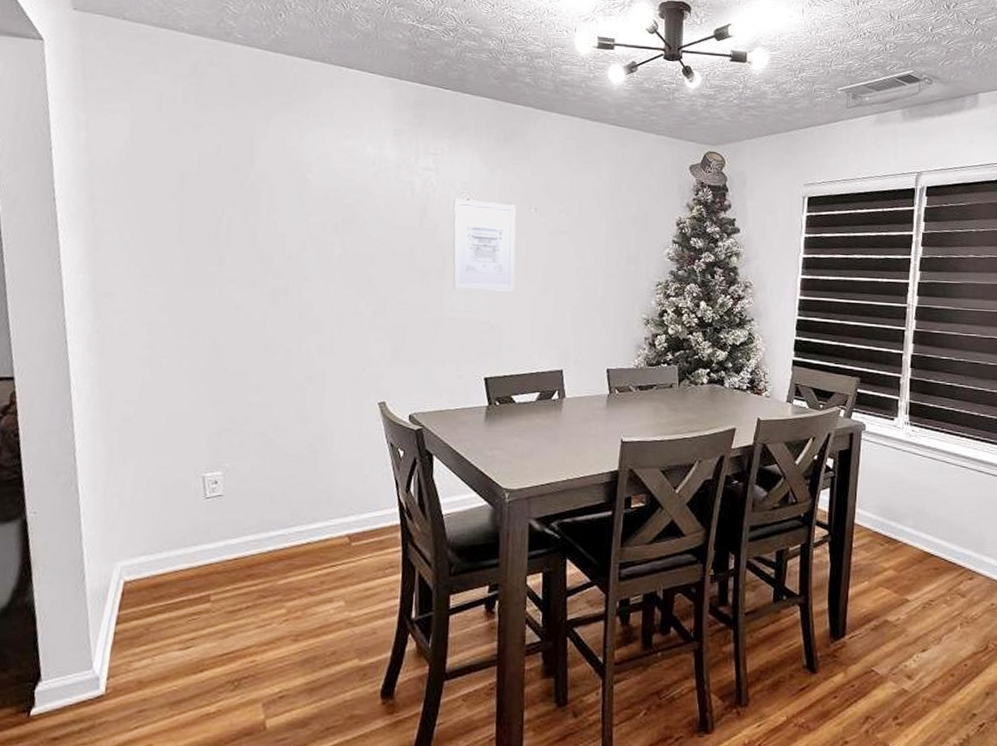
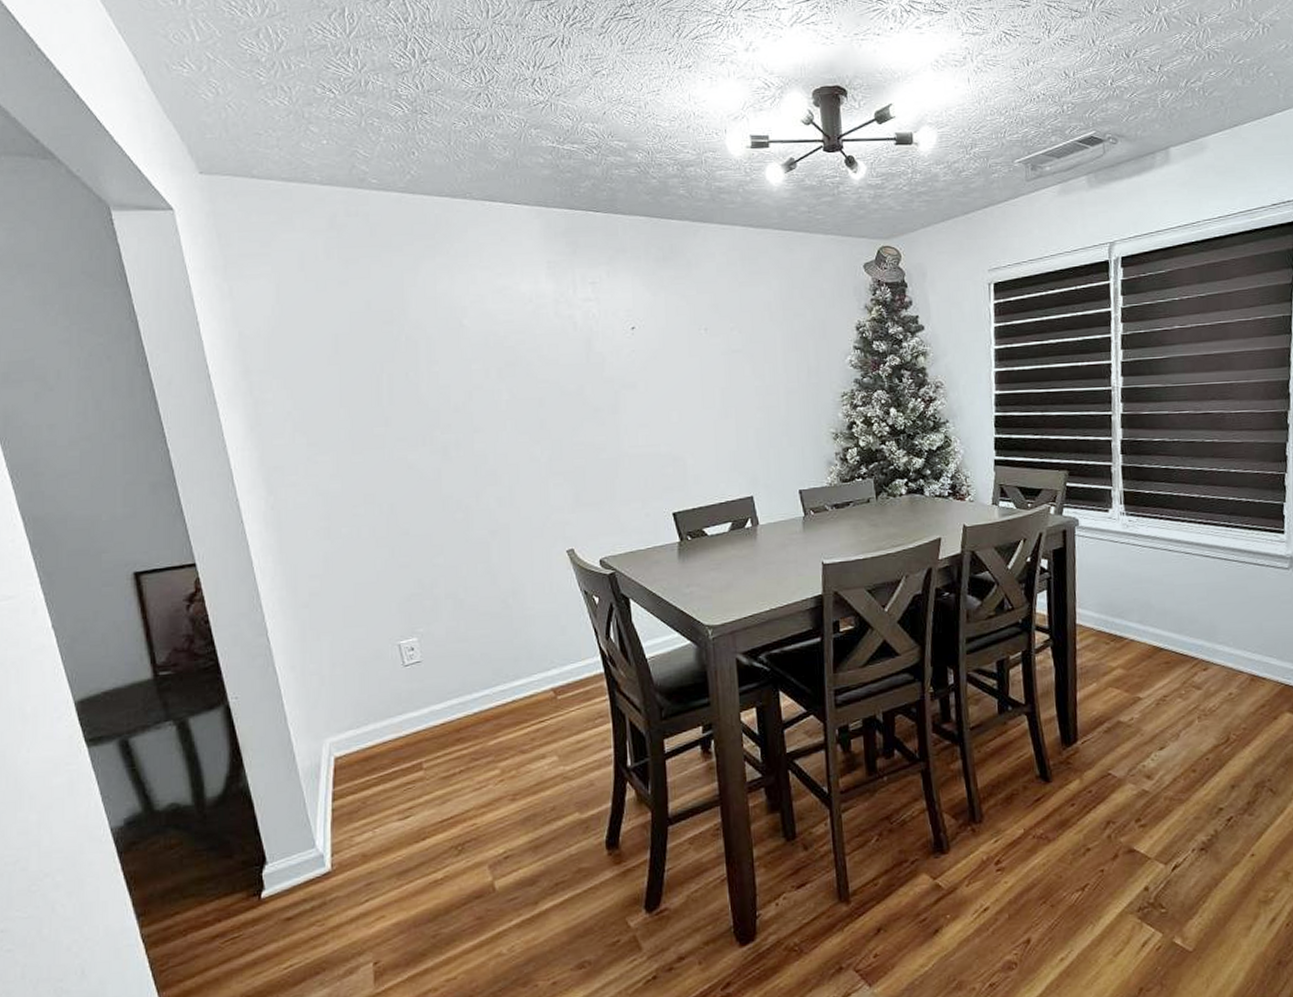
wall art: present [452,197,516,292] -> none [619,327,693,424]

